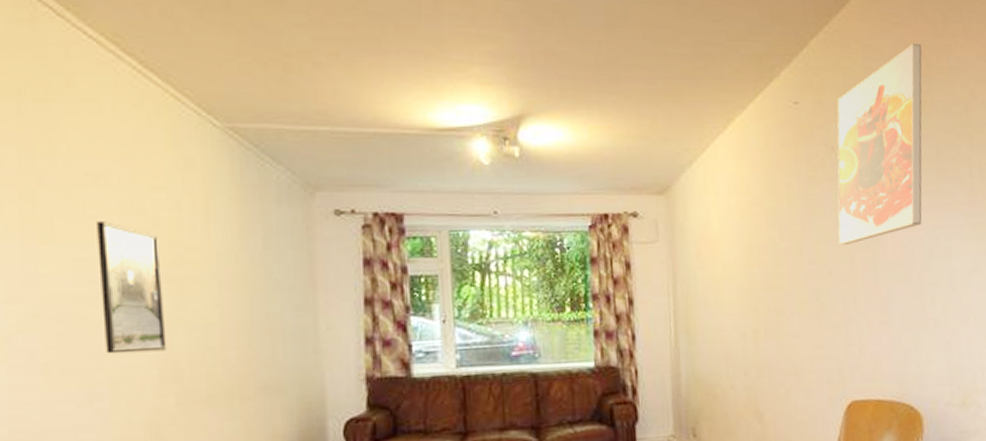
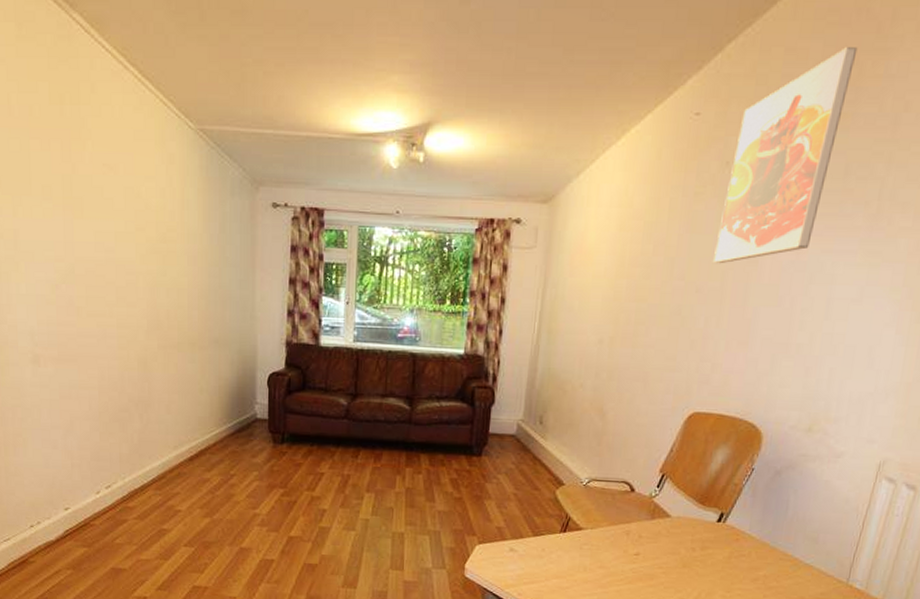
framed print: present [97,221,167,354] -> none [110,203,153,306]

